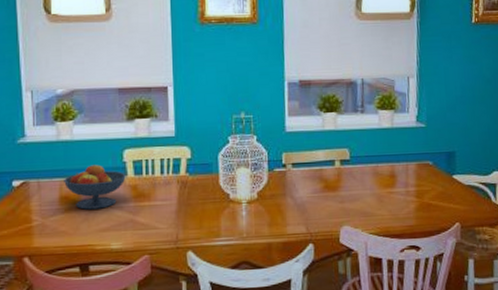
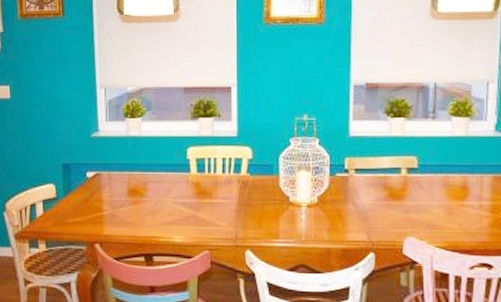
fruit bowl: present [64,164,126,210] -> none [132,161,189,203]

